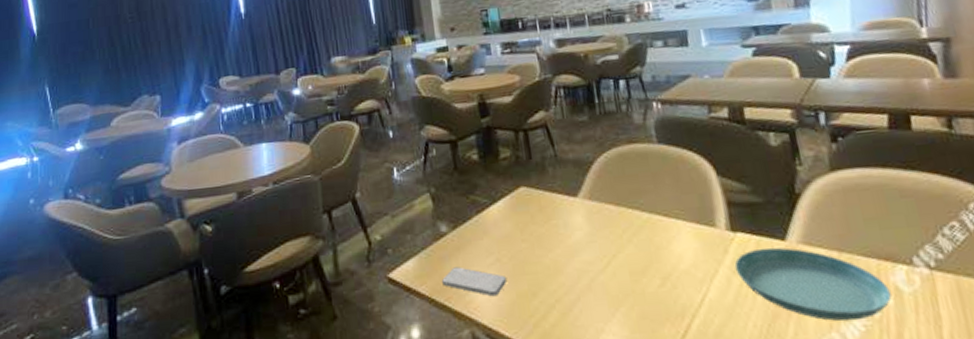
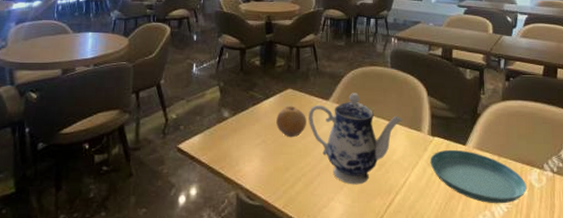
smartphone: present [442,267,508,297] -> none [219,144,269,168]
fruit: none [510,208,552,252] -> present [276,106,306,138]
teapot: none [552,182,686,309] -> present [309,93,403,185]

